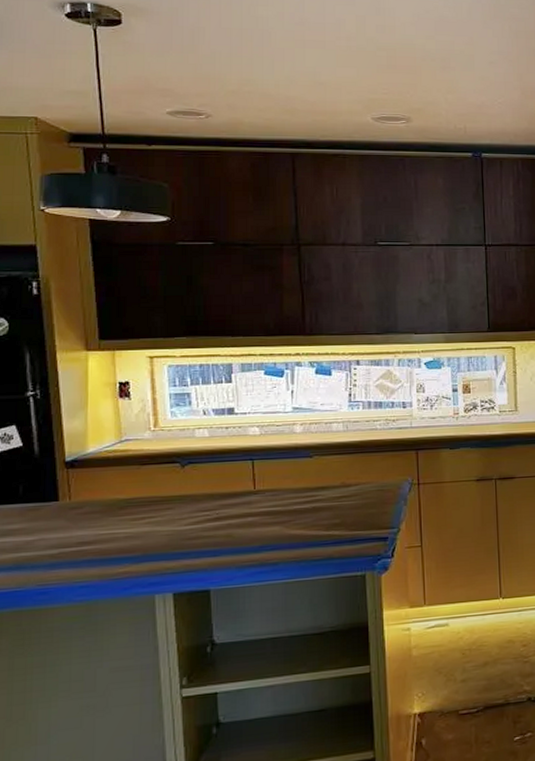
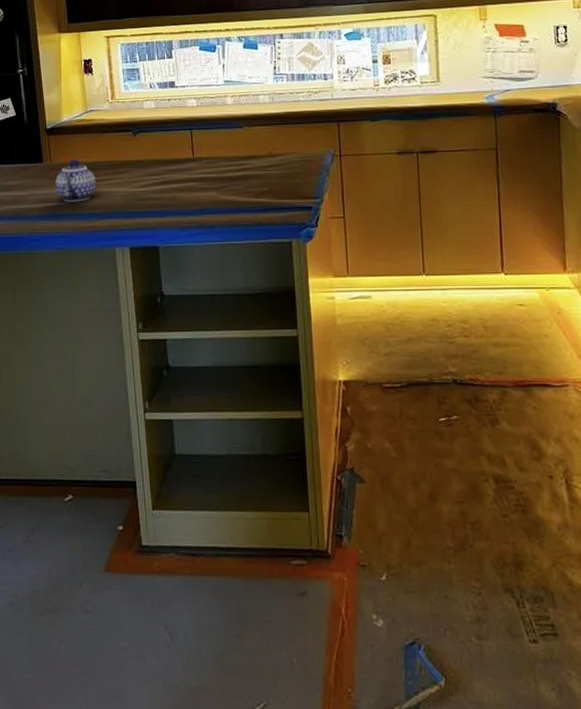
teapot: none [75,496,131,547] -> present [55,159,96,203]

